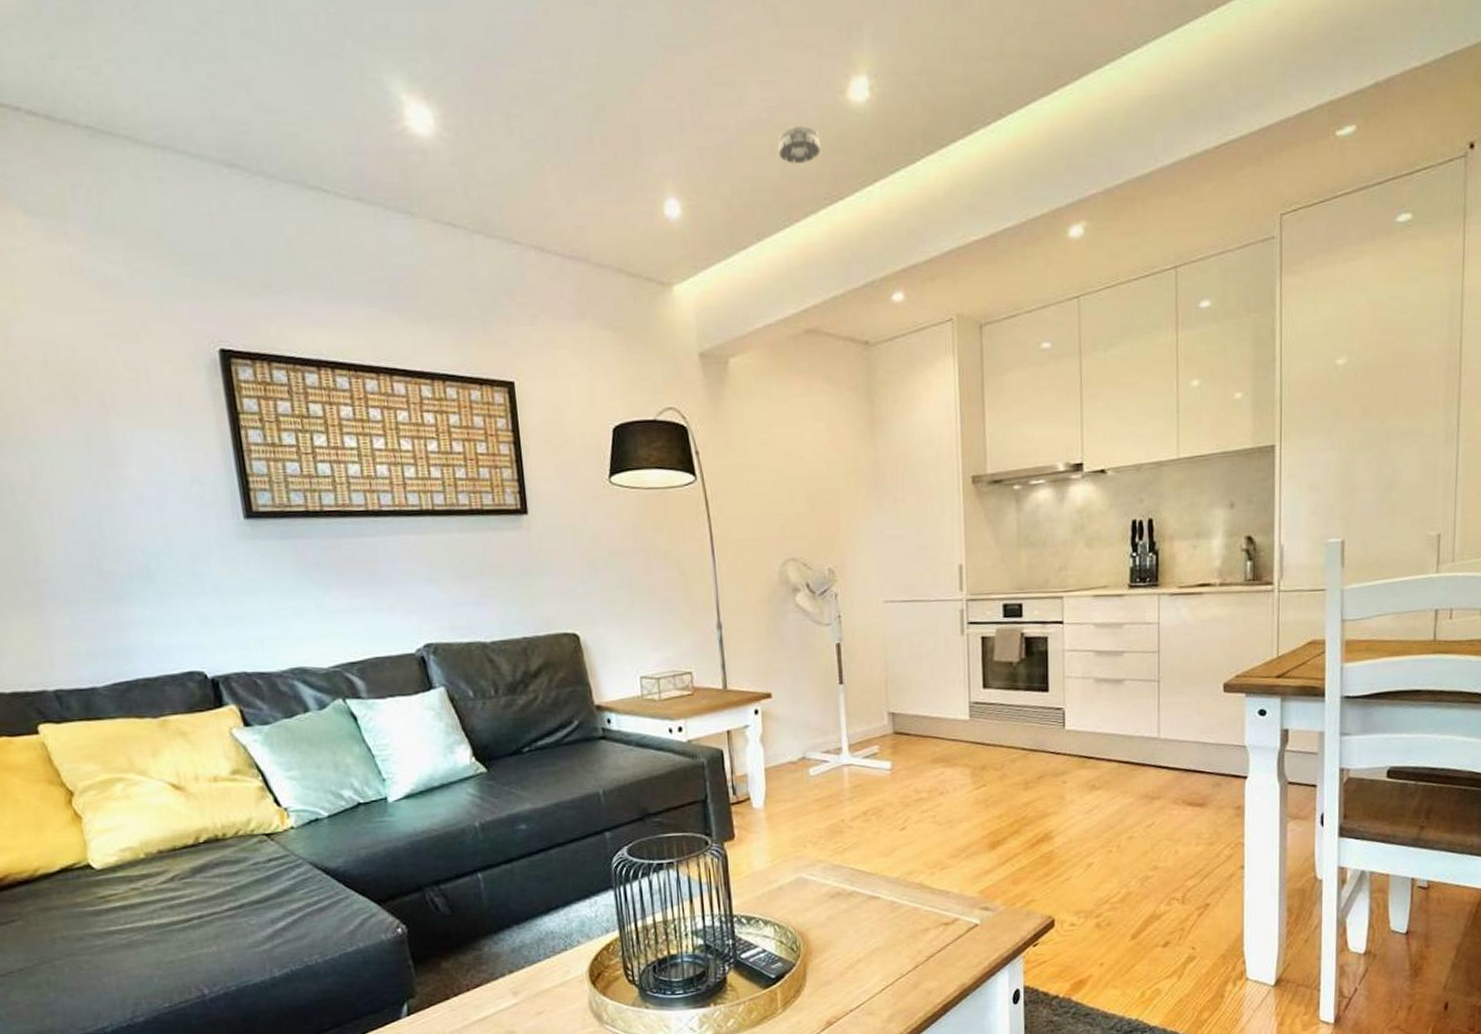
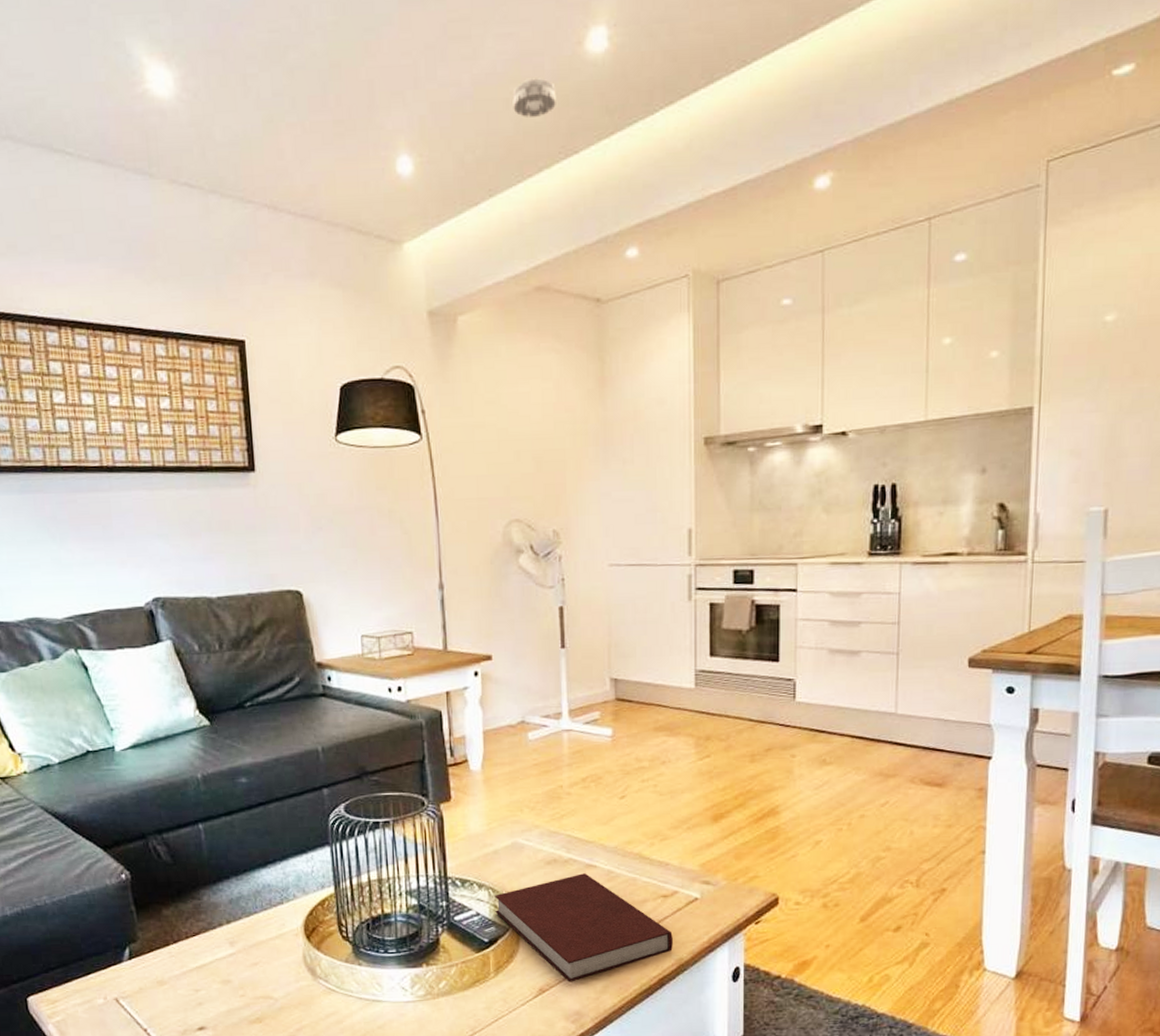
notebook: none [780,905,955,1014] -> present [494,873,673,982]

